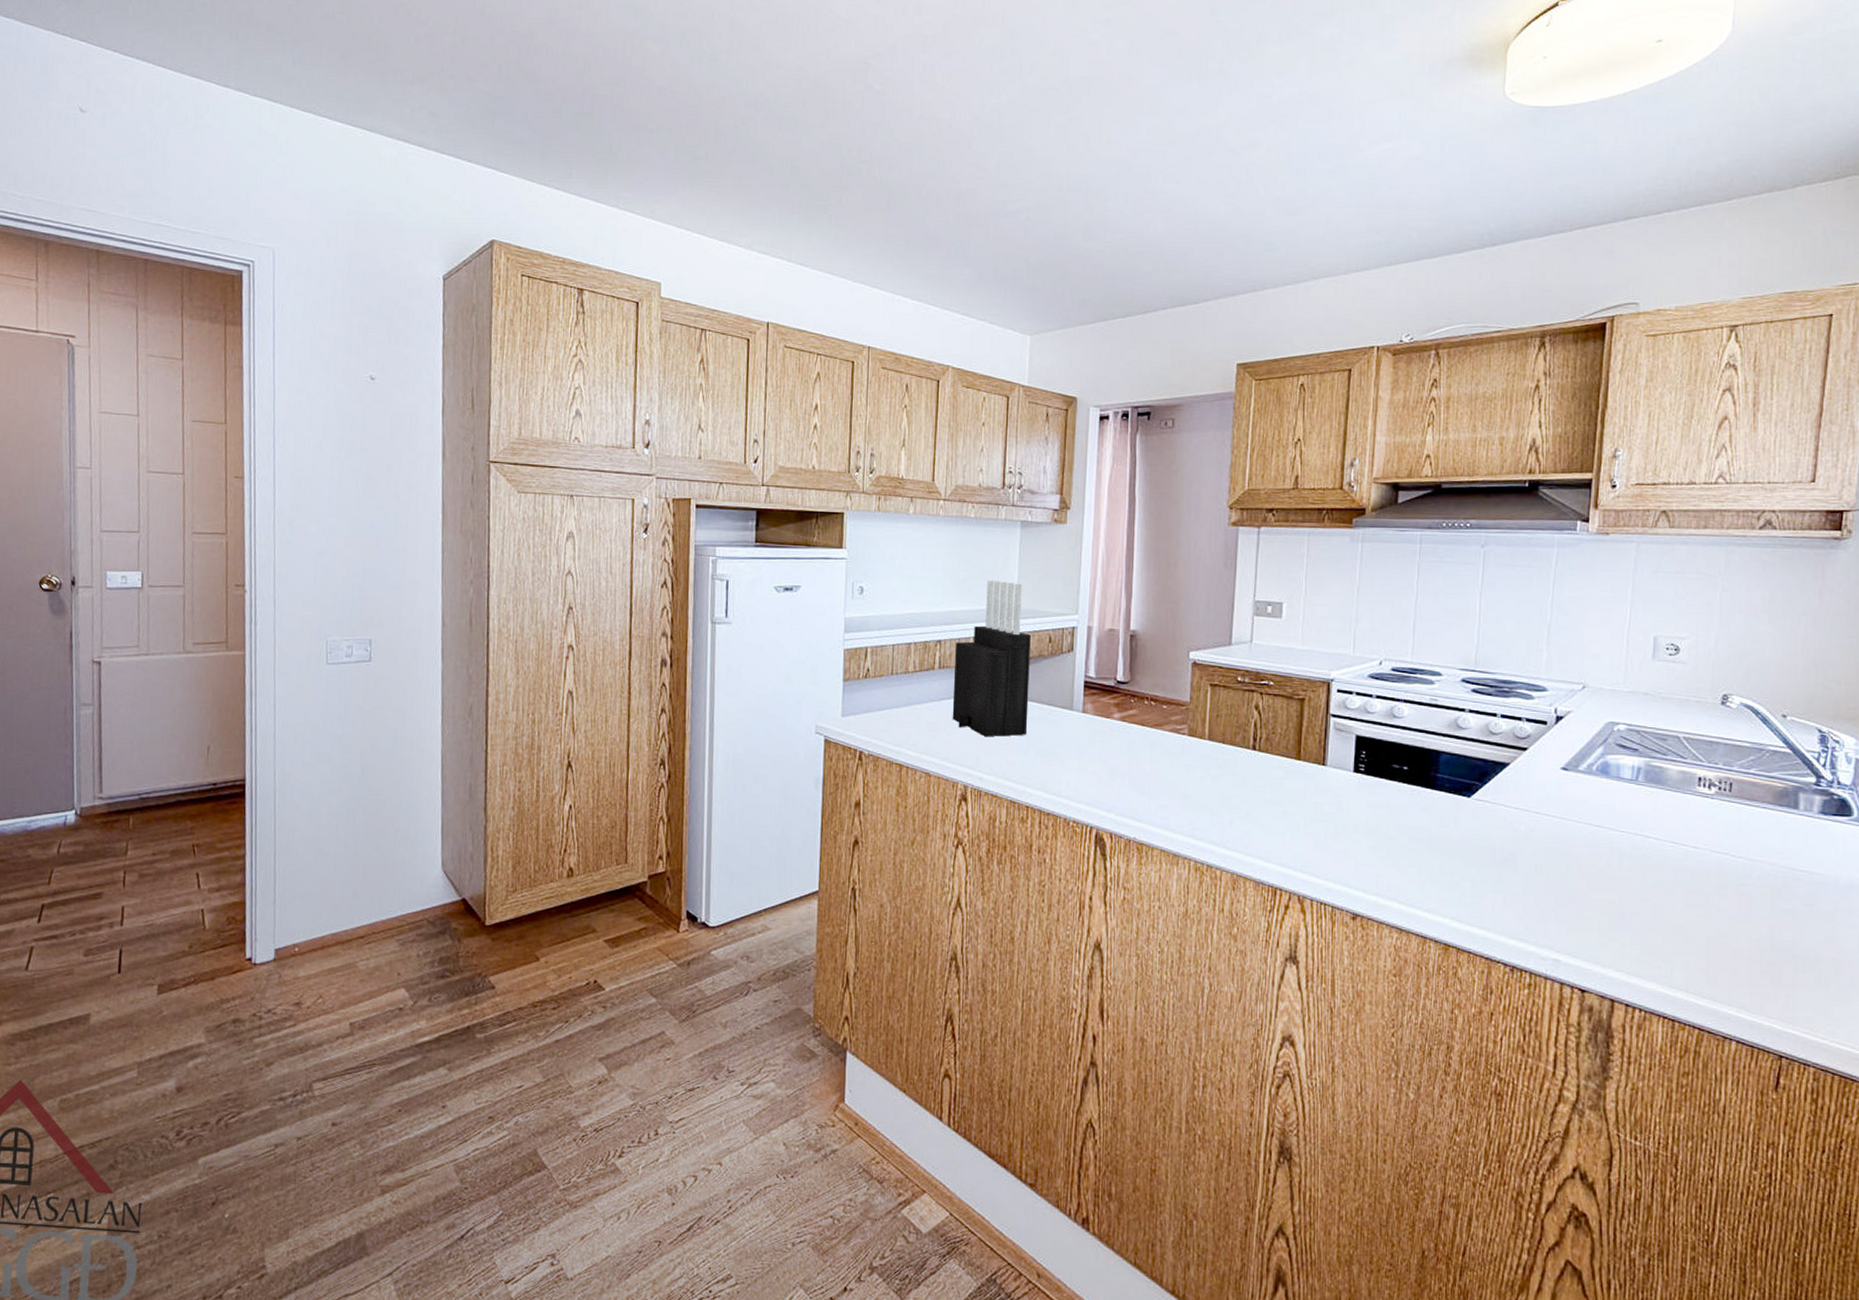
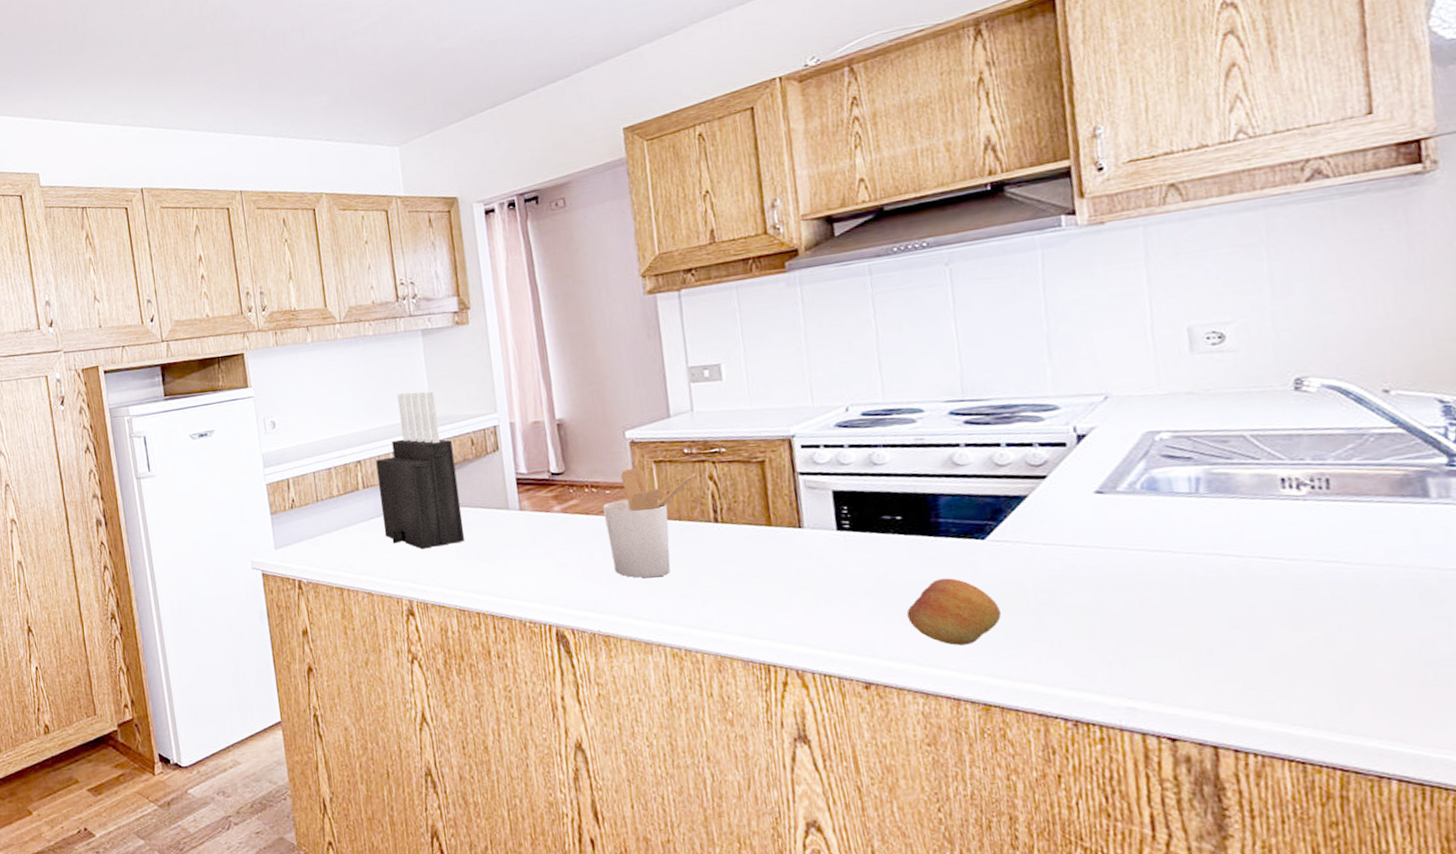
utensil holder: none [1157,688,1245,794] -> present [602,467,697,578]
fruit: none [1397,827,1472,890] -> present [906,578,1002,646]

